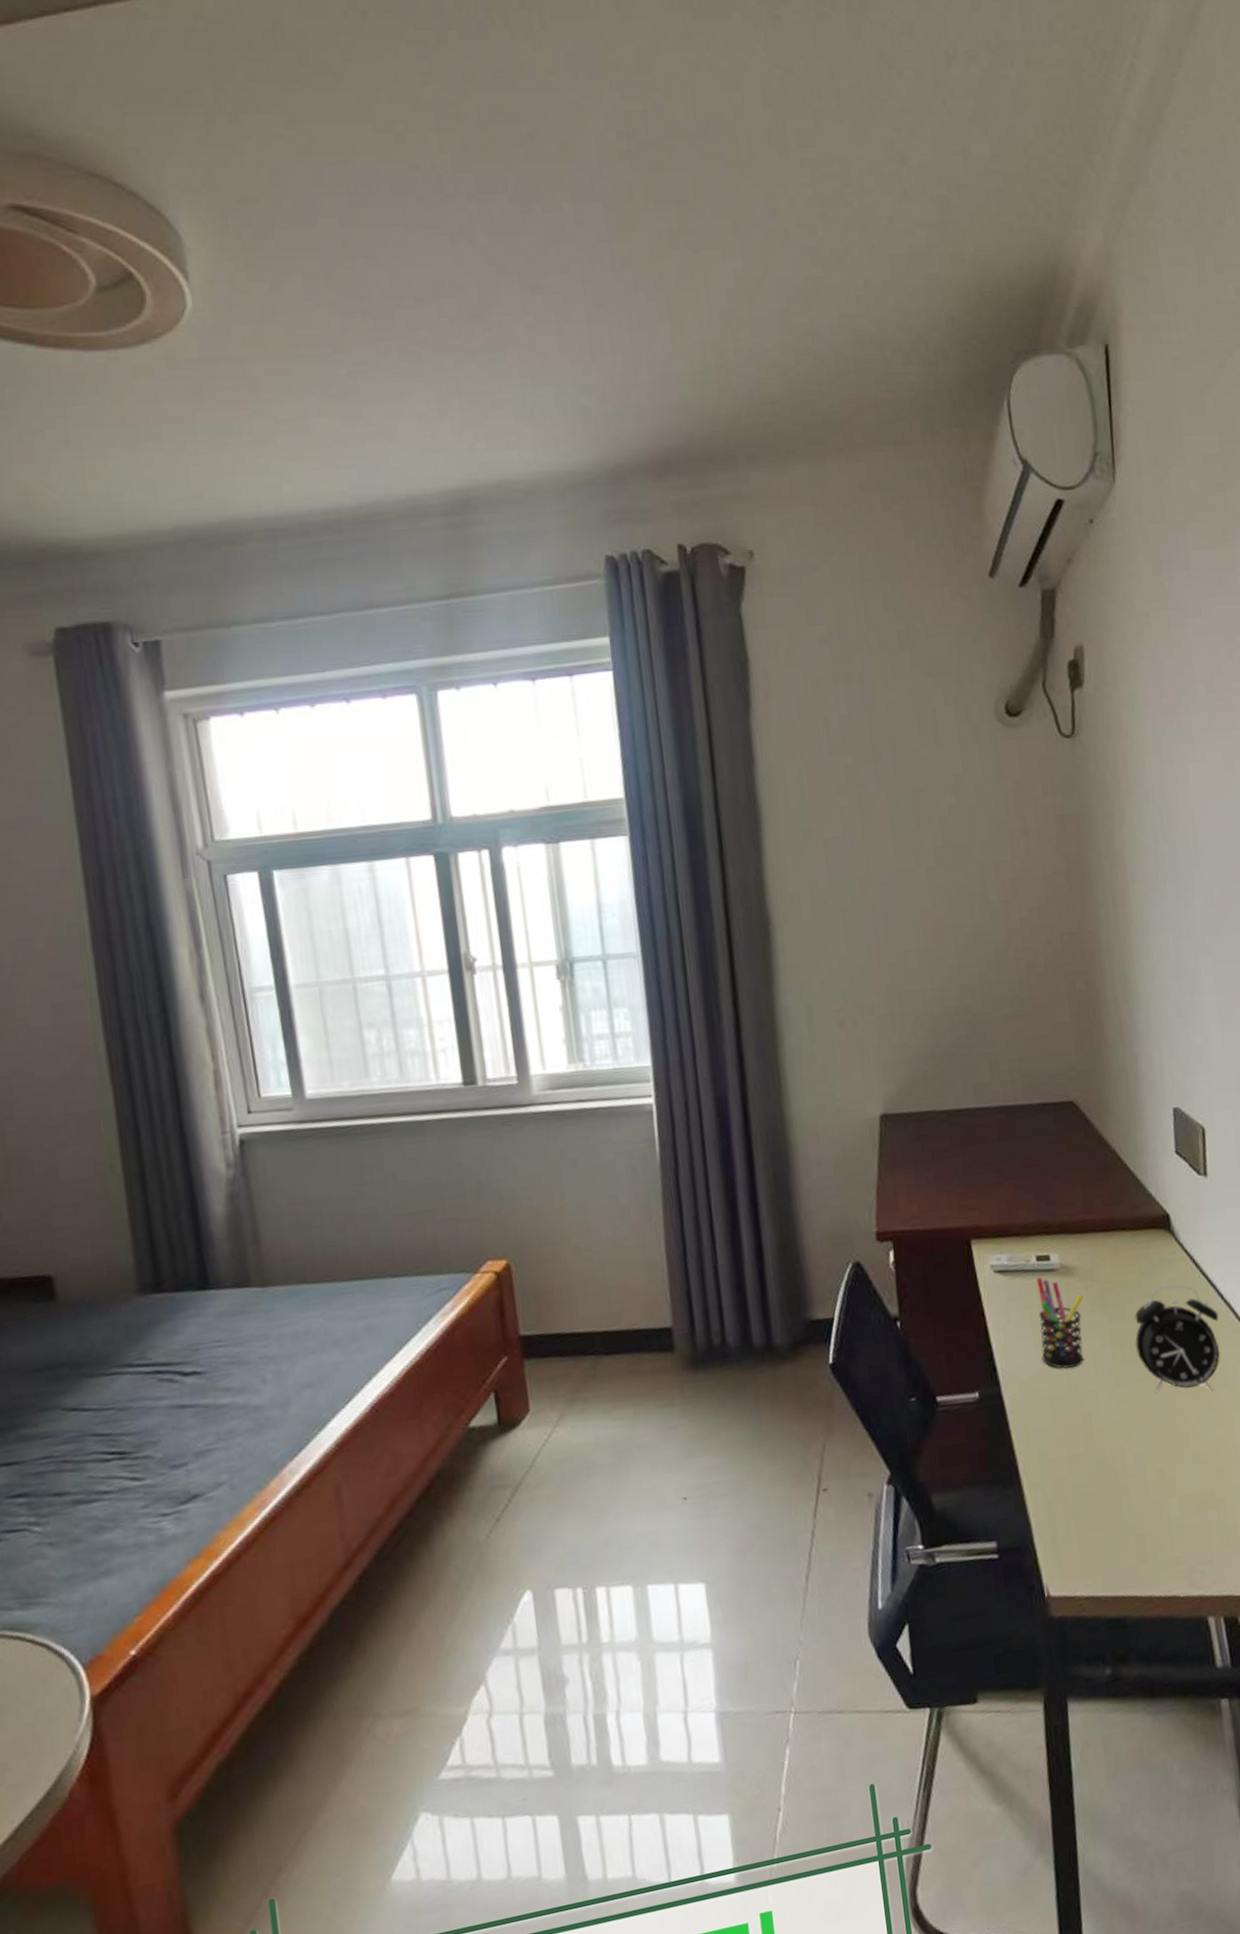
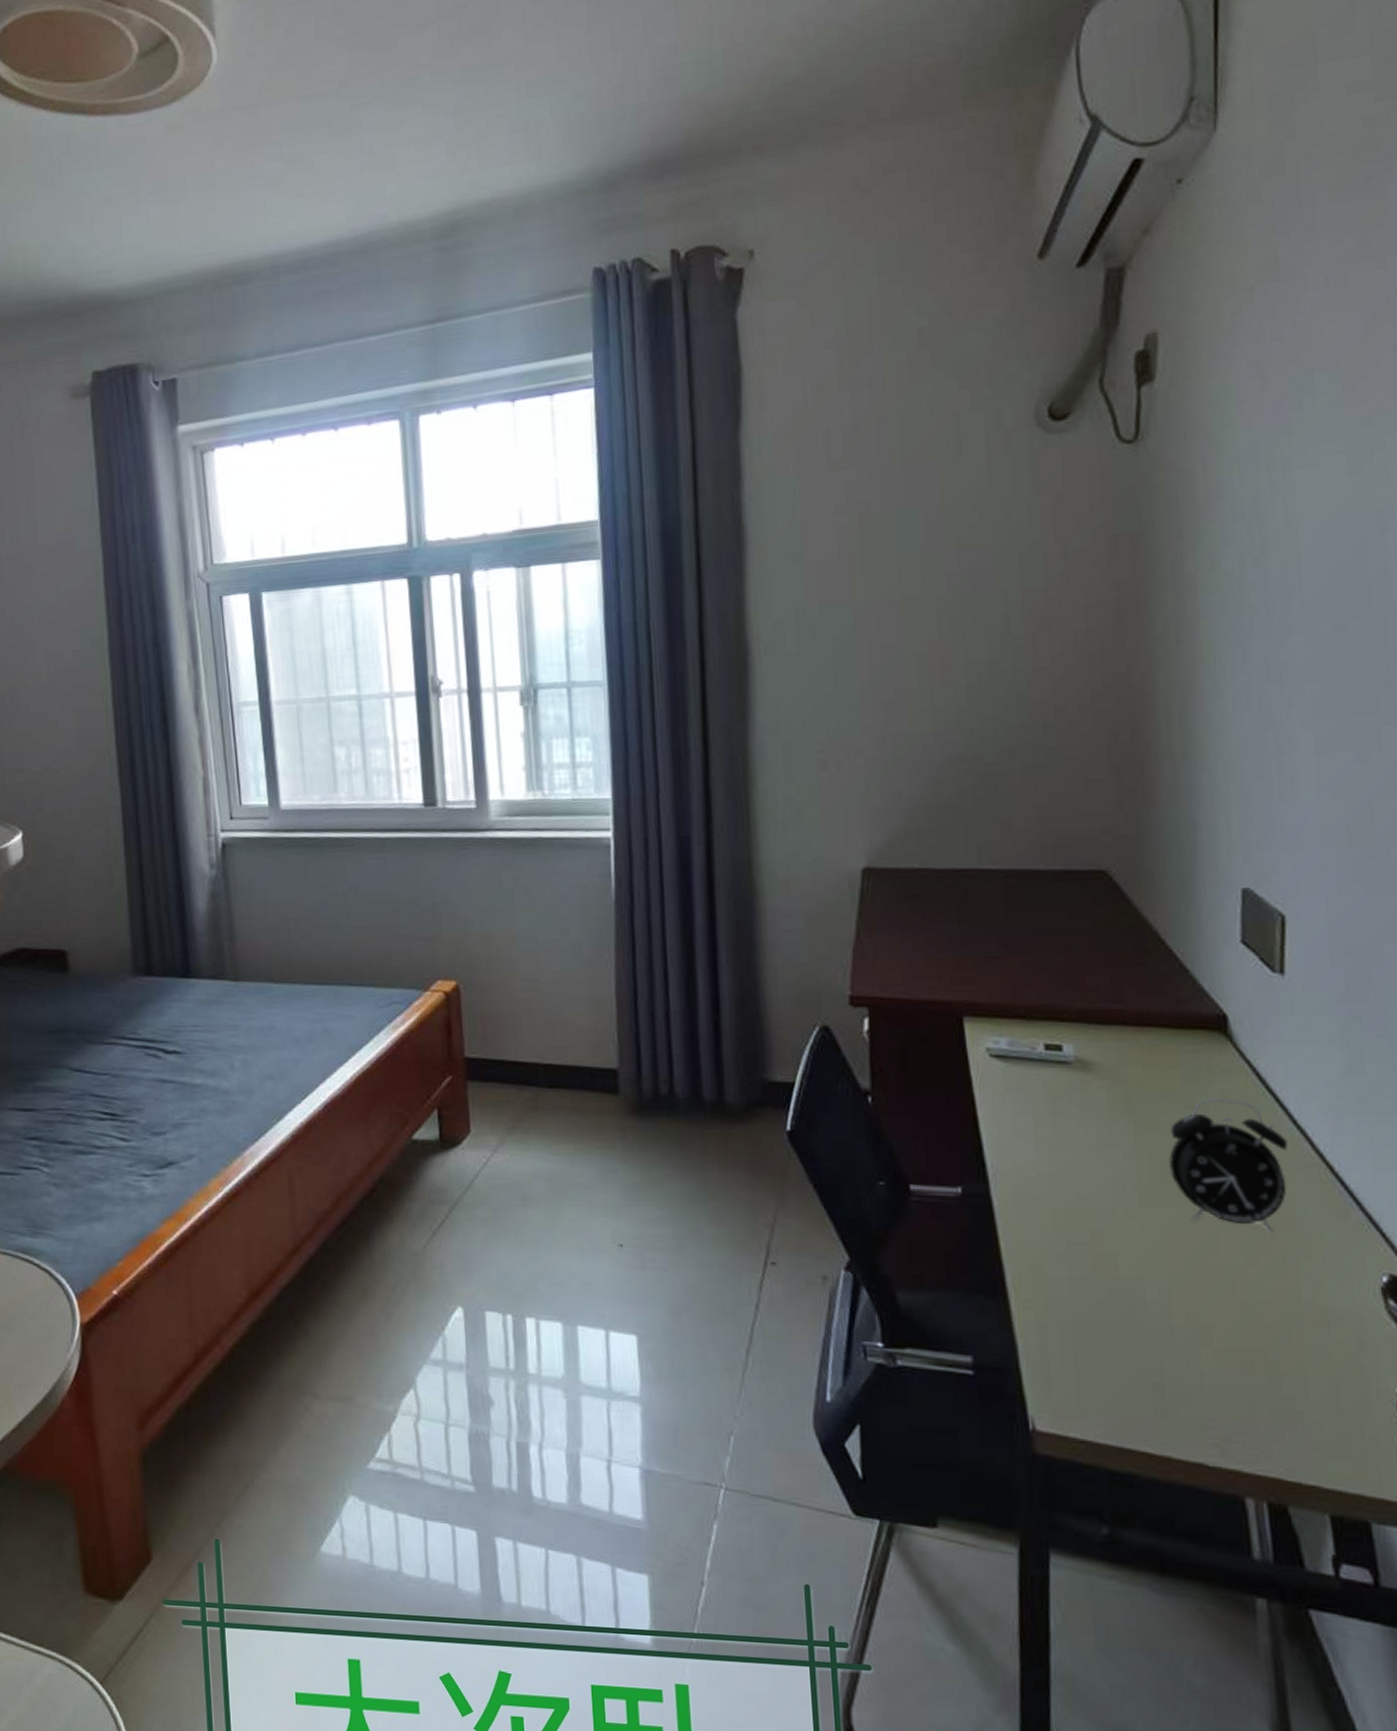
pen holder: present [1036,1277,1084,1369] -> none [1043,1069,1103,1177]

